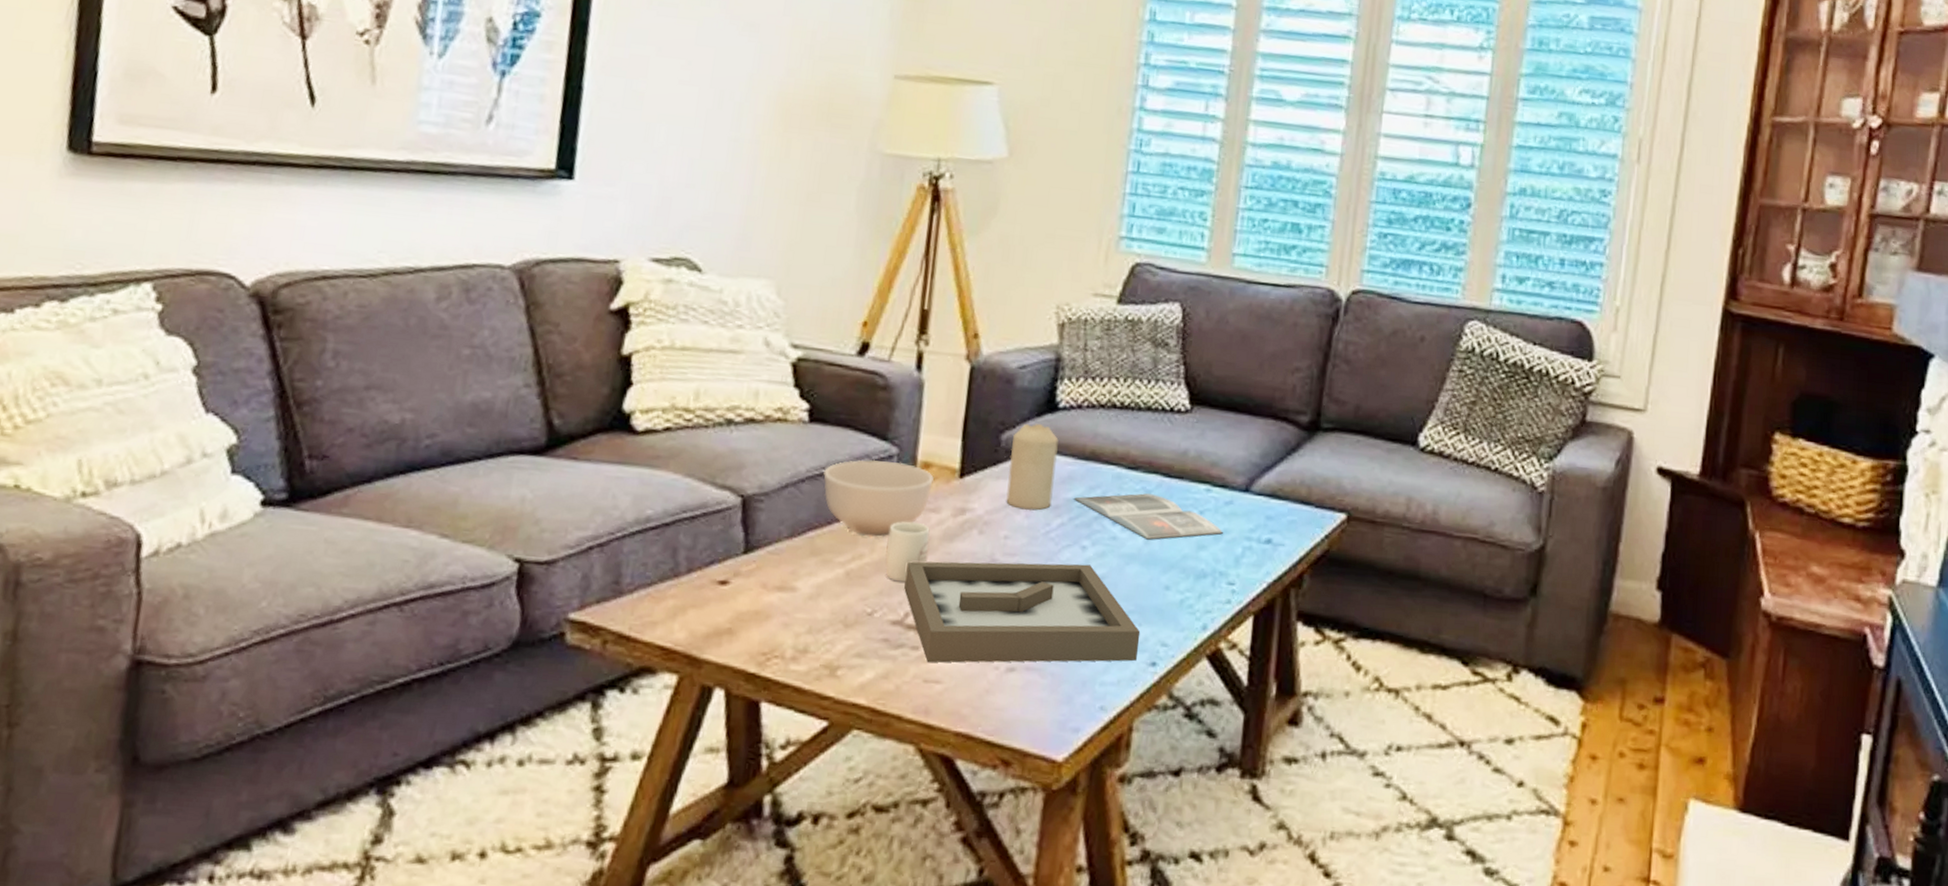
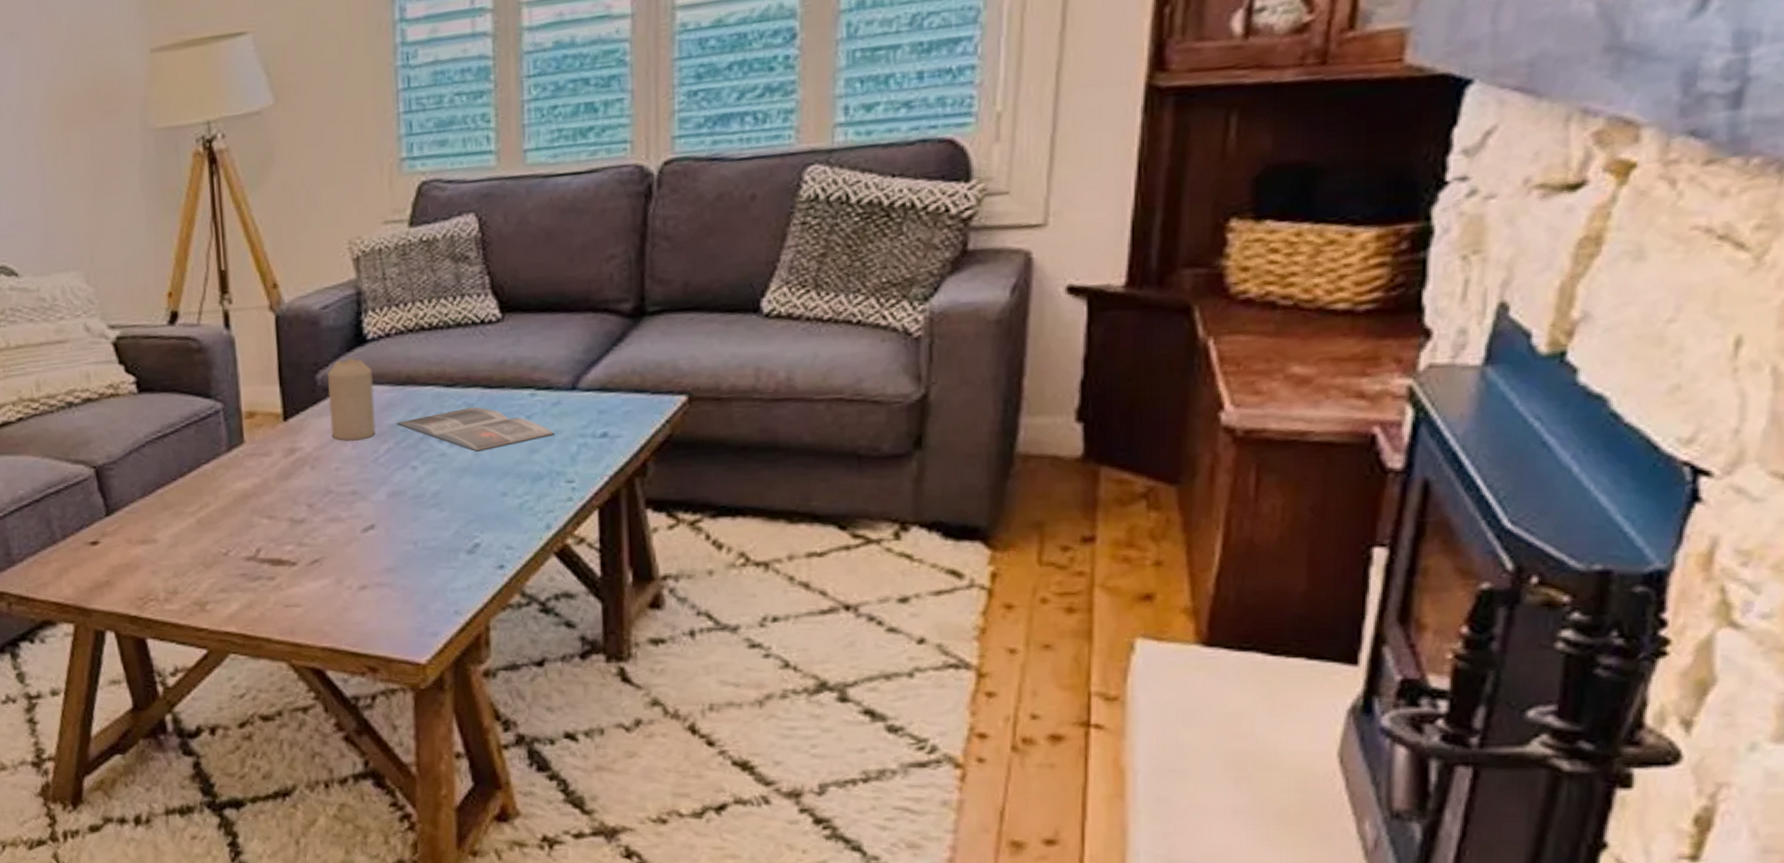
bowl: present [823,459,934,537] -> none [160,415,260,486]
mug: present [885,521,930,582] -> none [228,467,268,523]
decorative tray: present [904,561,1141,663] -> none [249,483,484,590]

